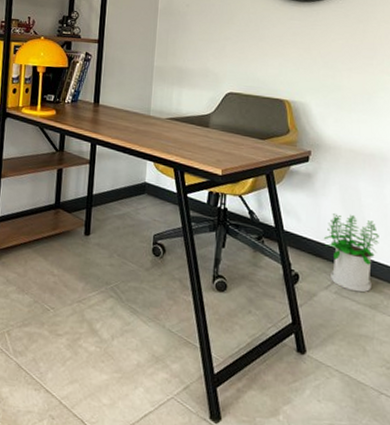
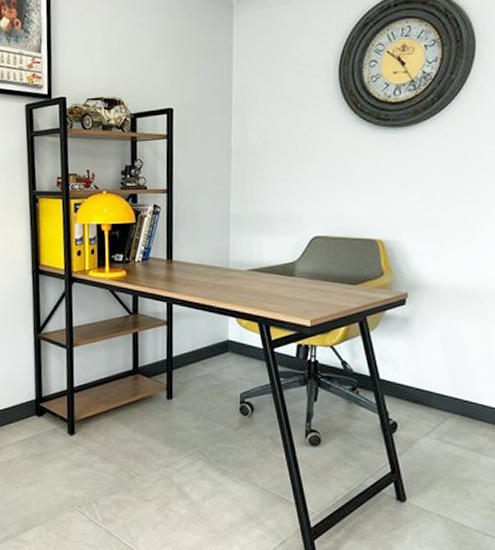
potted plant: present [323,213,379,293] -> none [422,357,483,437]

